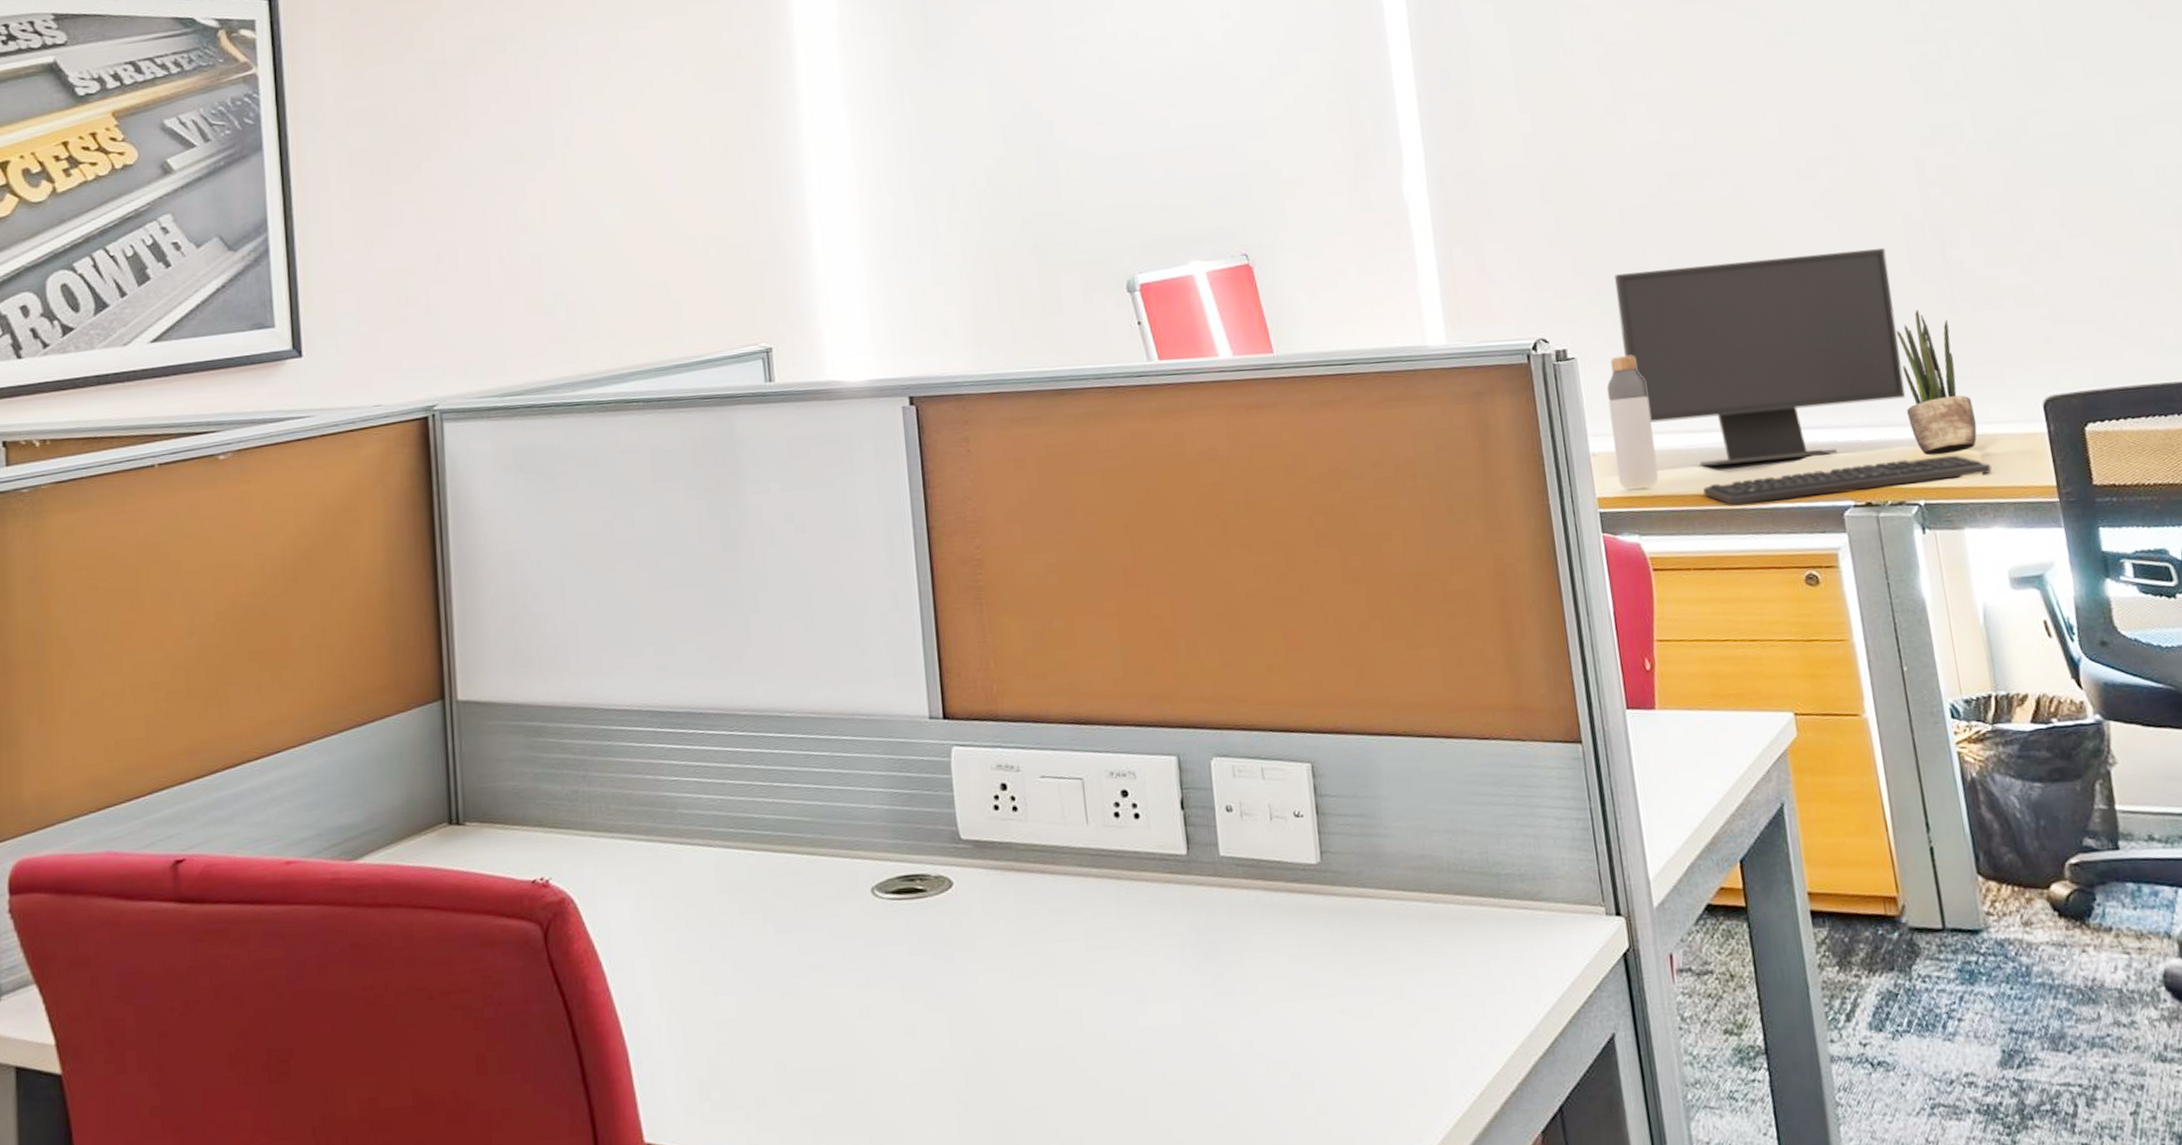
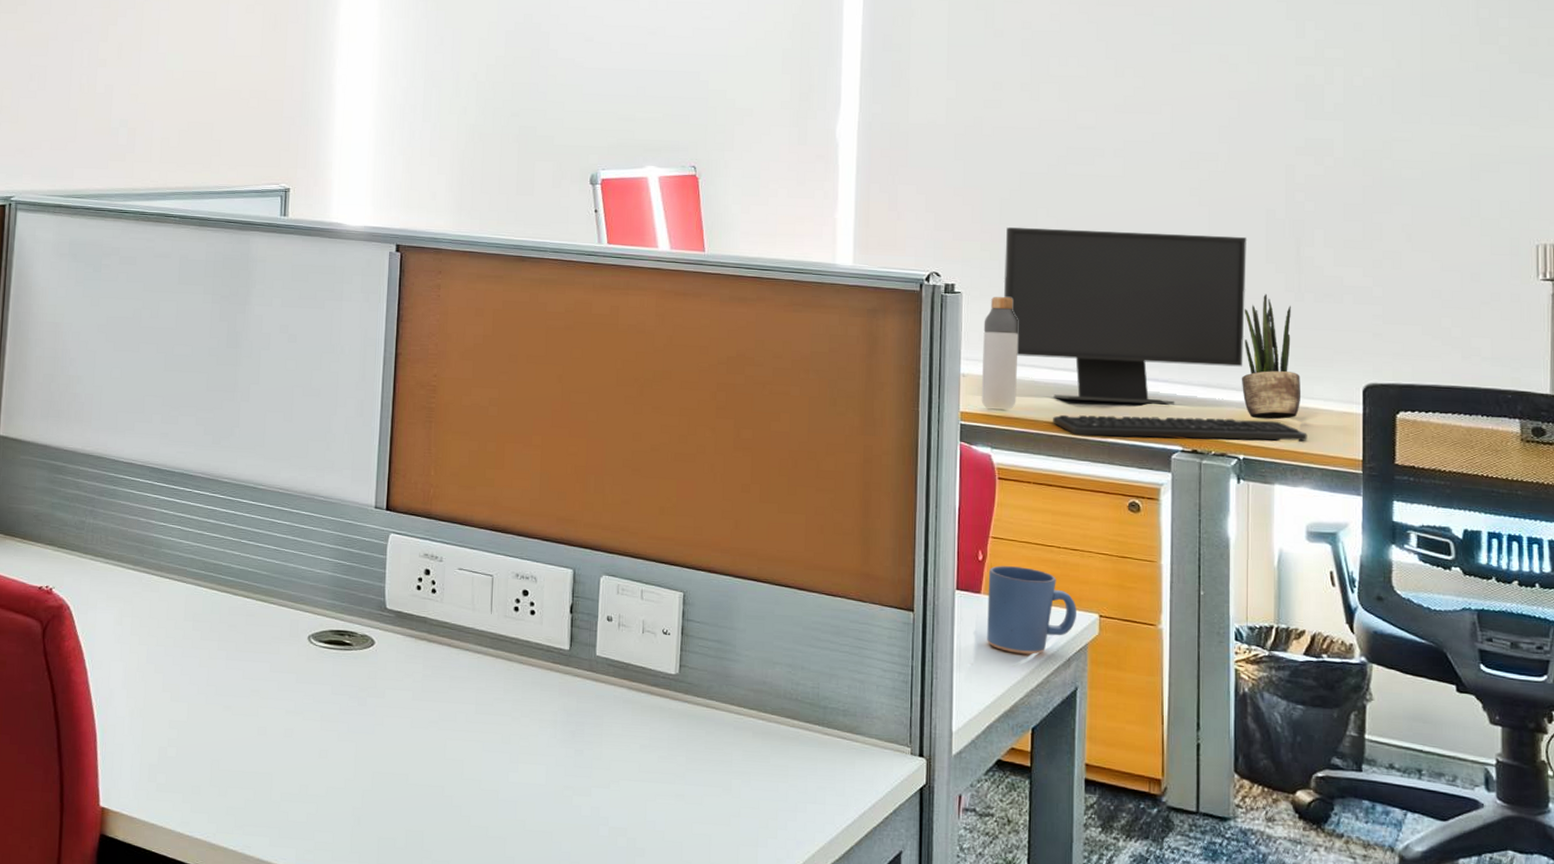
mug: none [1660,670,1769,774] -> present [987,566,1076,655]

